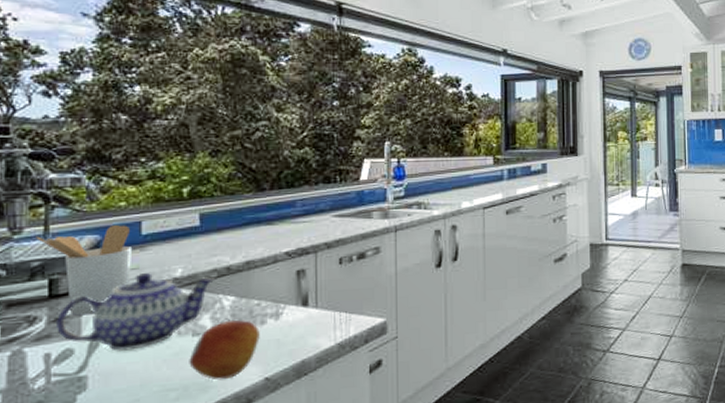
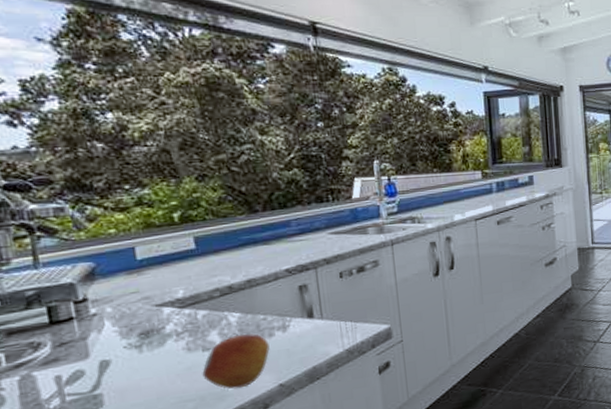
utensil holder: present [36,225,133,316] -> none [25,251,132,340]
teapot: present [55,273,214,351] -> none [60,296,217,370]

